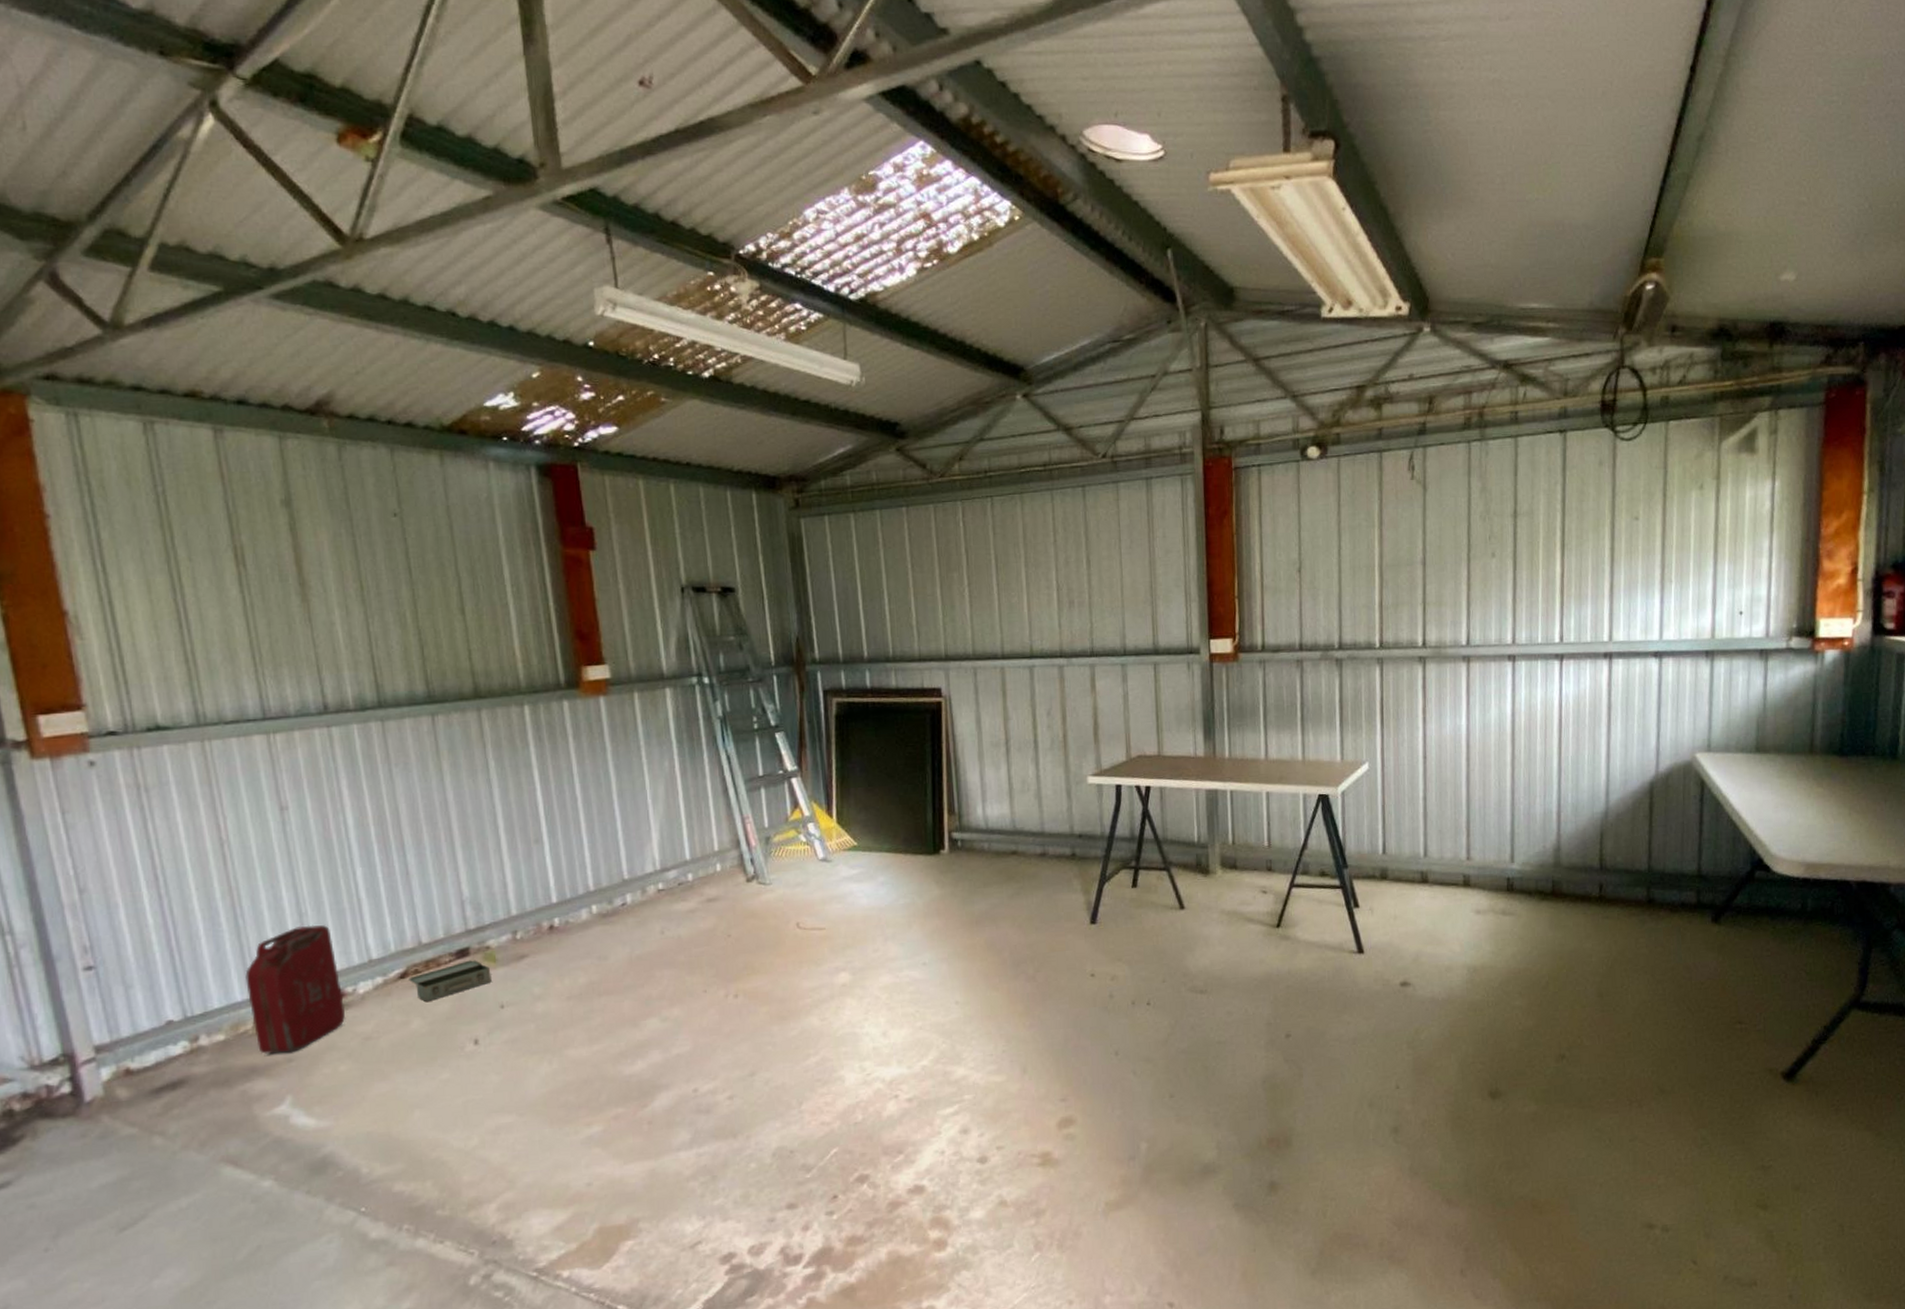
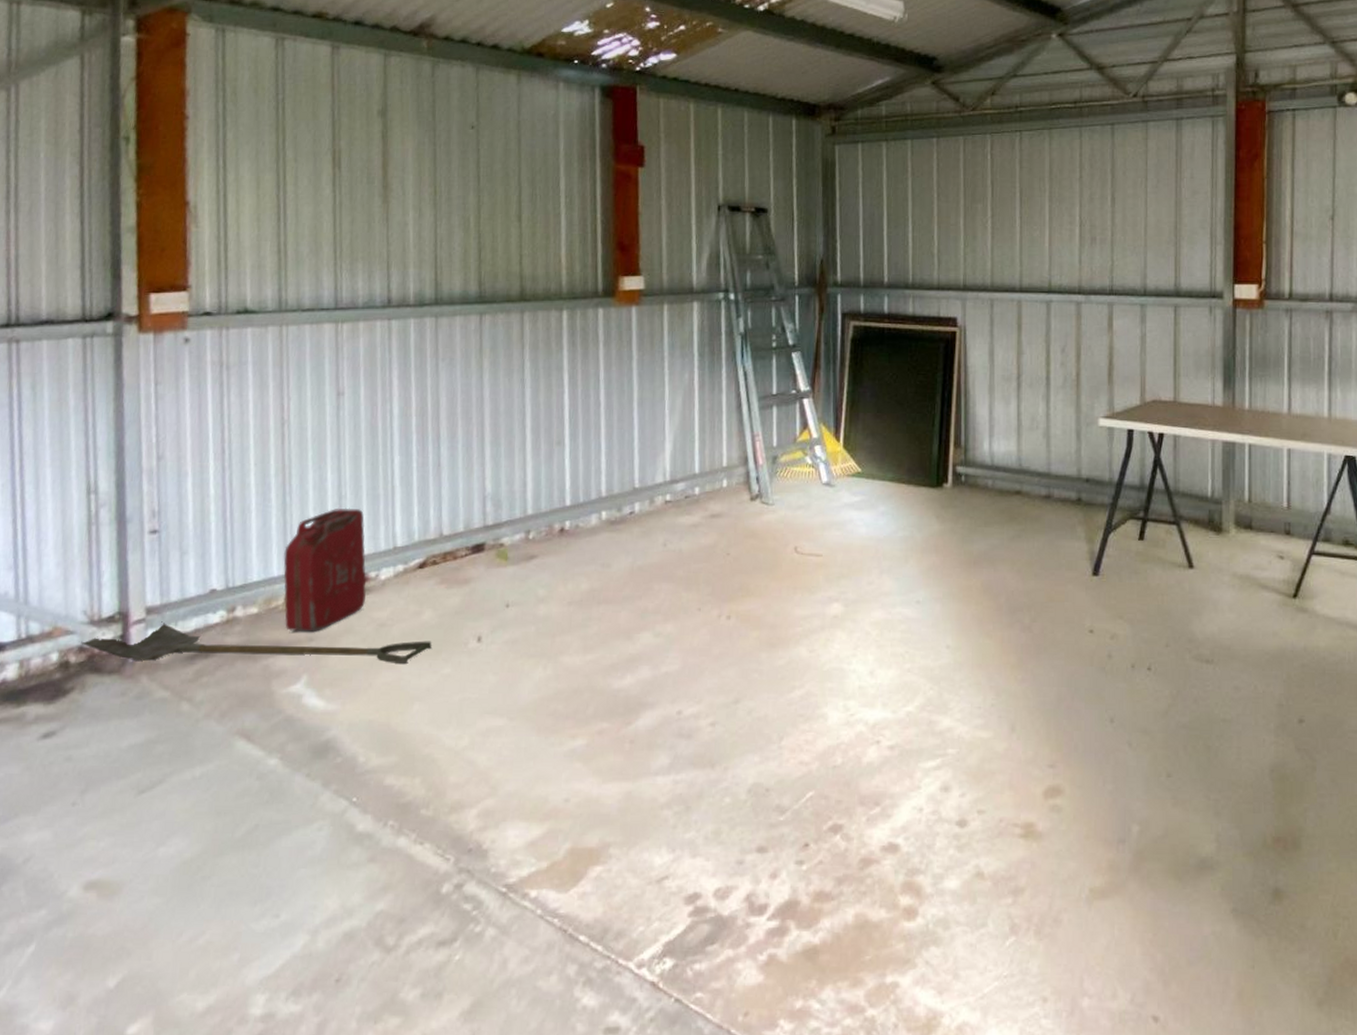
shovel: none [23,1049,425,1101] -> present [81,621,432,664]
toolbox: present [409,960,492,1003] -> none [426,556,502,595]

